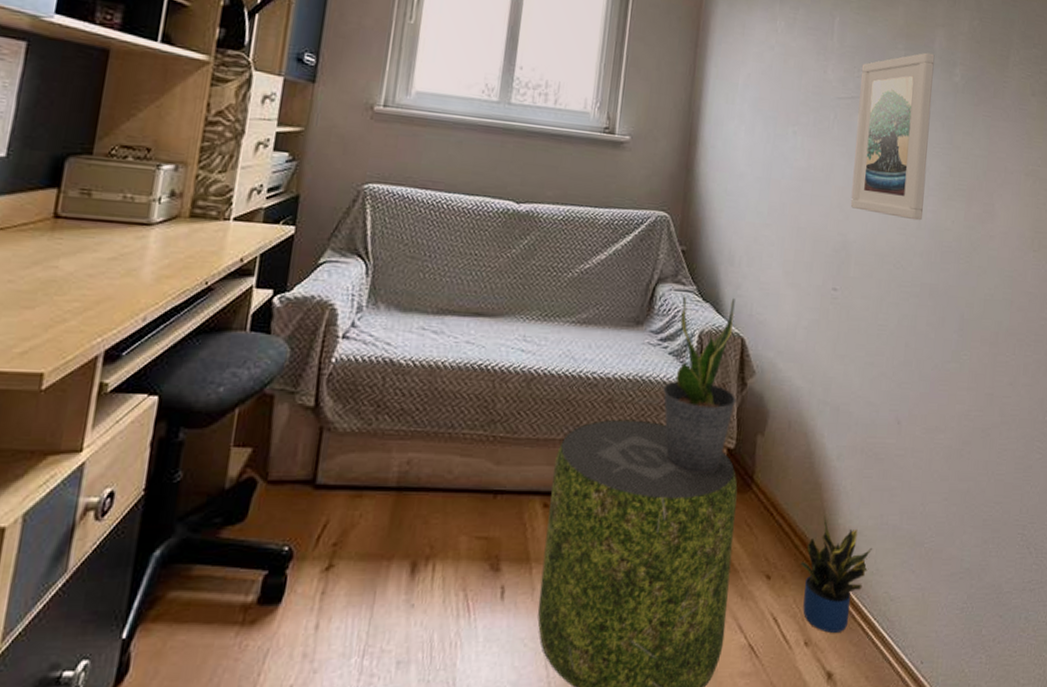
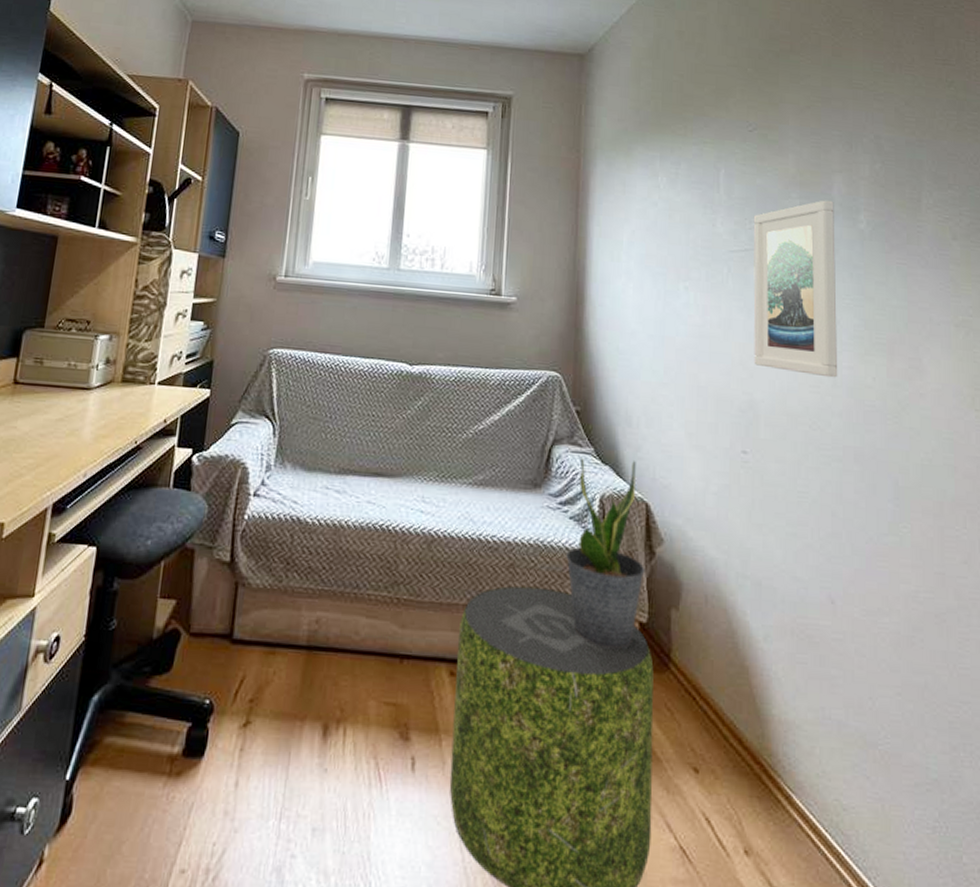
potted plant: present [800,515,872,633] -> none [731,704,815,843]

